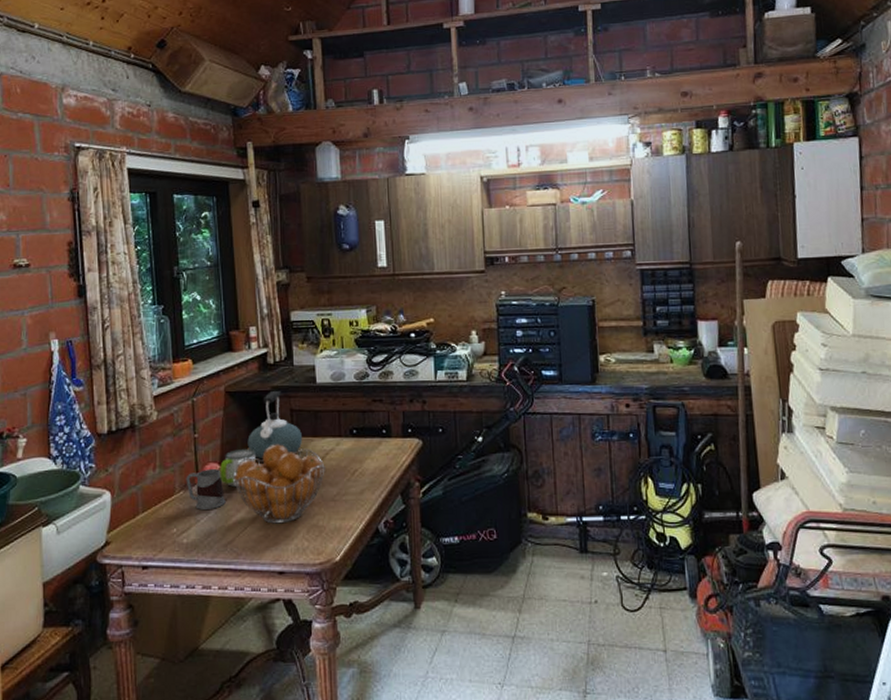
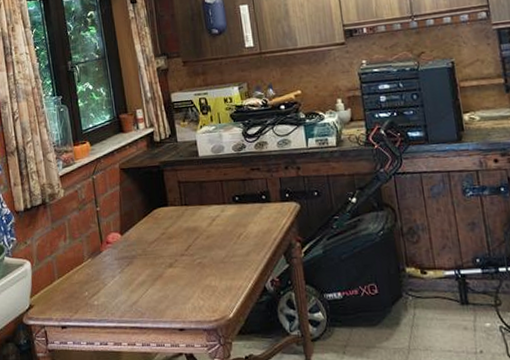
mug: present [186,469,226,510] -> none [92,238,128,275]
mug: present [220,449,256,487] -> none [120,219,151,253]
fruit basket: present [233,444,325,524] -> none [133,213,214,286]
kettle: present [247,391,303,460] -> none [142,165,191,228]

